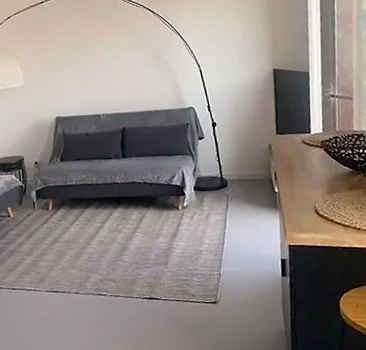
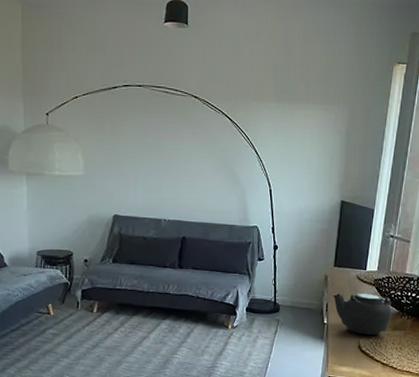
teapot: none [279,155,346,199] -> present [332,293,392,335]

